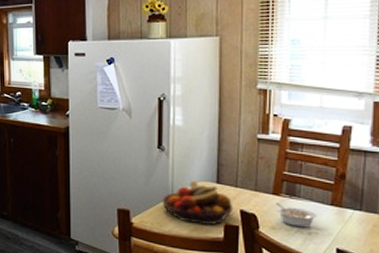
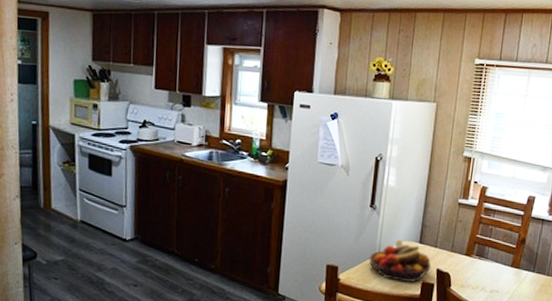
legume: present [276,203,317,228] -> none [467,263,499,286]

